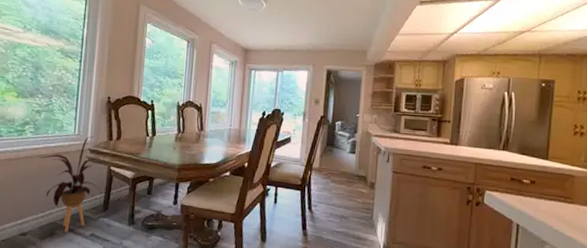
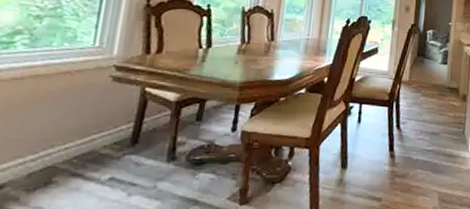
house plant: present [40,136,100,233] -> none [36,48,128,179]

